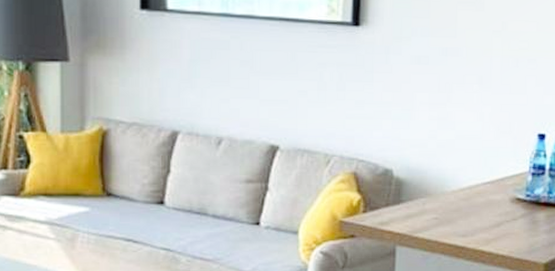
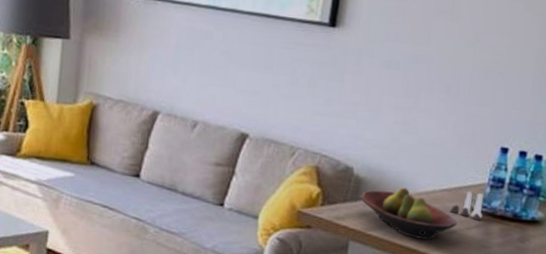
fruit bowl: none [403,185,503,236] -> present [361,187,458,241]
salt and pepper shaker set: none [495,181,527,210] -> present [450,191,484,221]

